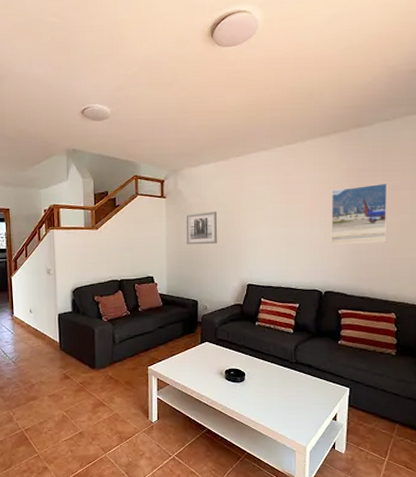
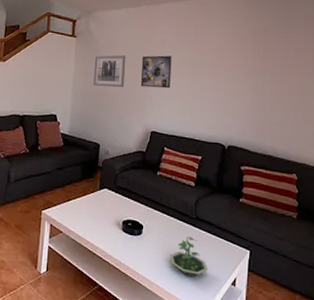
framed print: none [233,207,264,241] -> present [140,55,172,89]
terrarium: none [272,379,309,416] -> present [170,236,208,278]
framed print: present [331,183,388,244] -> none [236,44,291,102]

